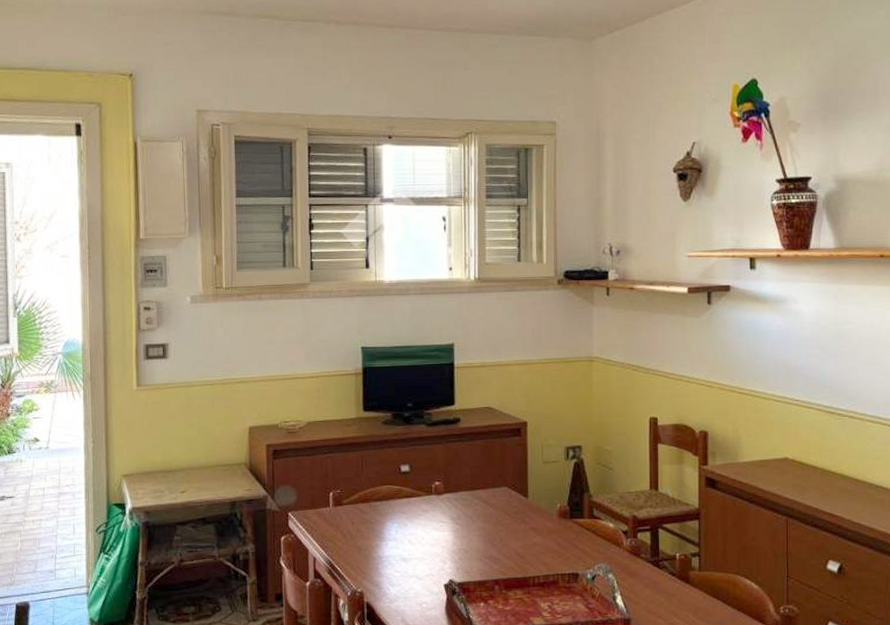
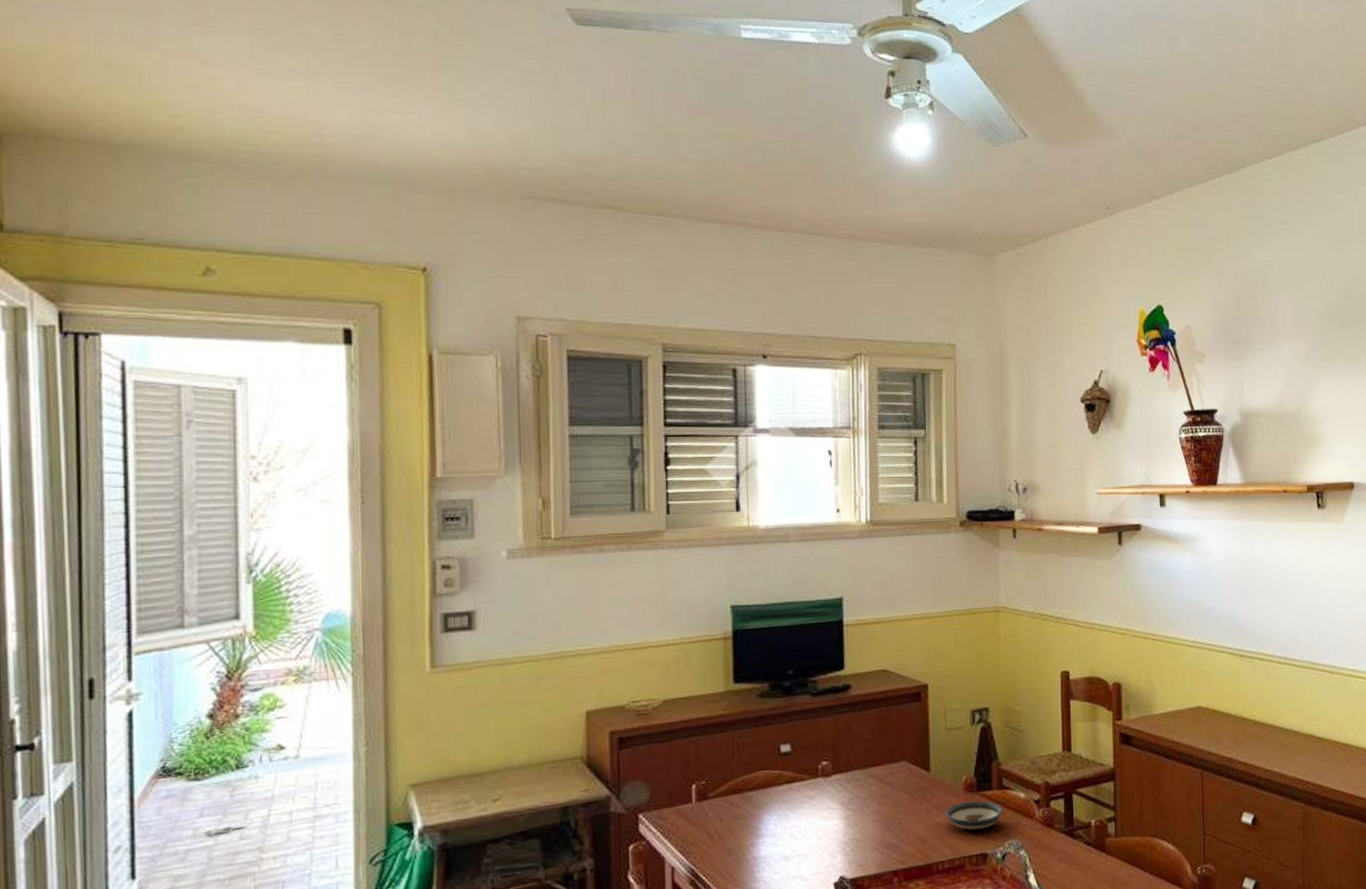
saucer: none [541,527,594,552] -> present [945,800,1004,831]

